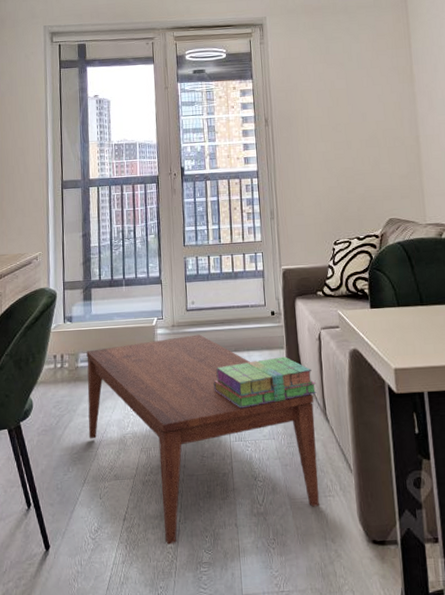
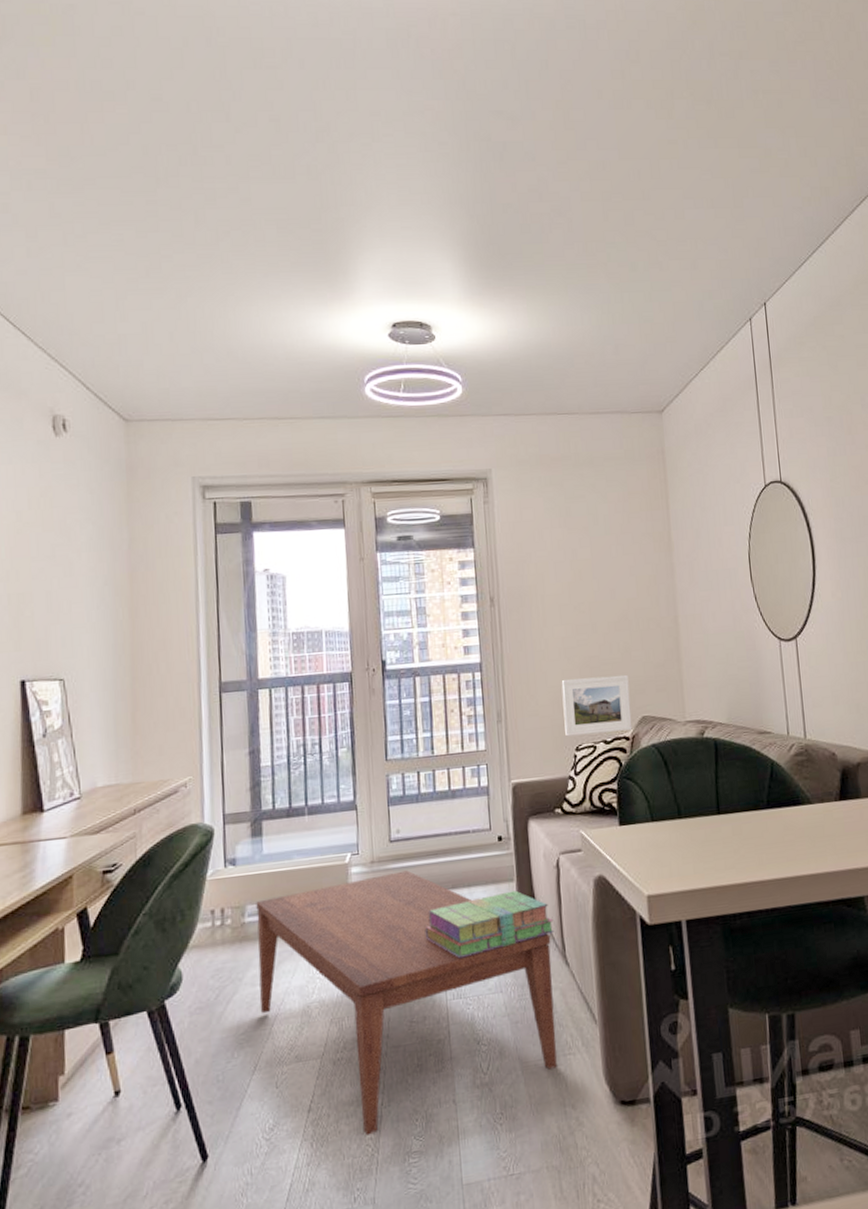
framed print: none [322,183,381,233] -> present [561,674,633,737]

